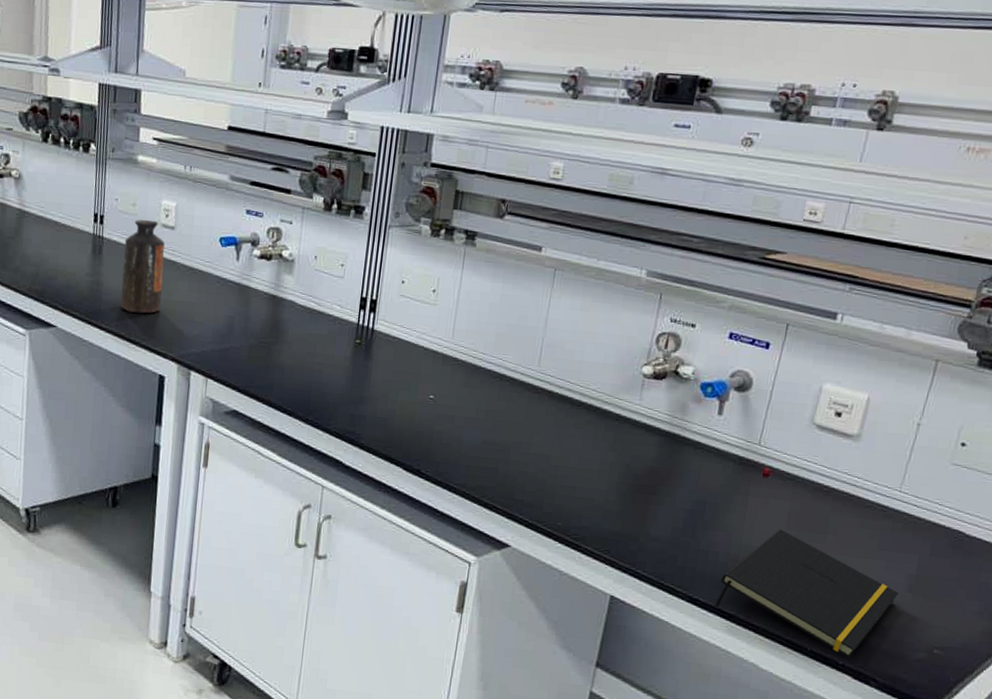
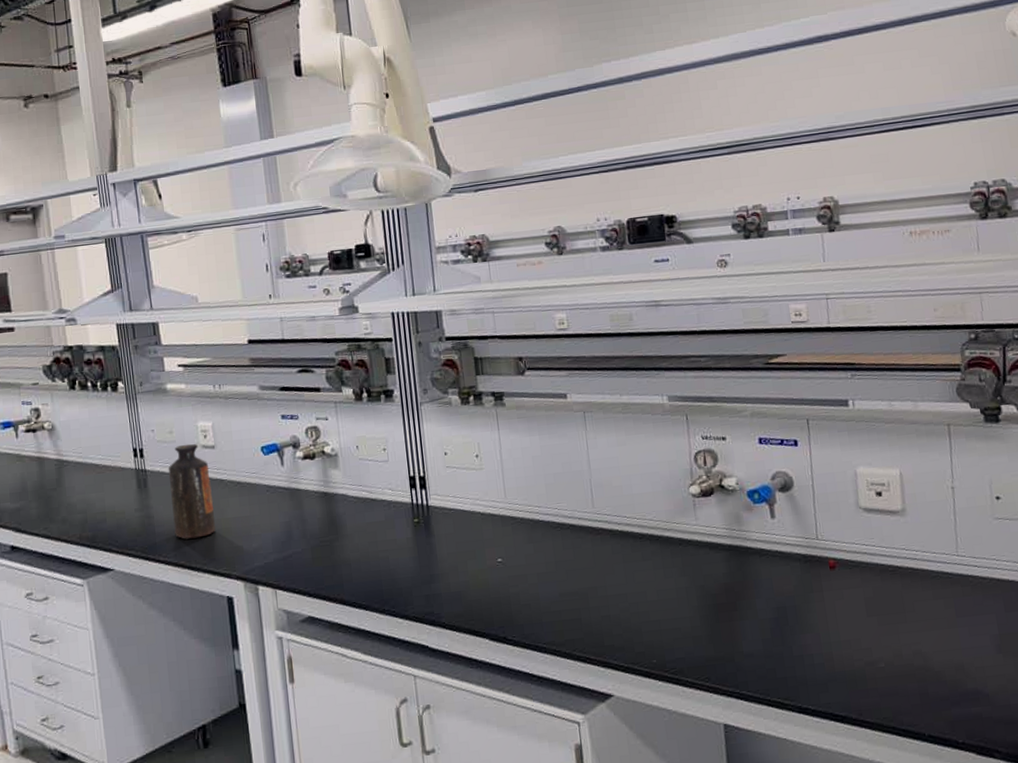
notepad: present [715,529,899,658] -> none [822,618,990,735]

